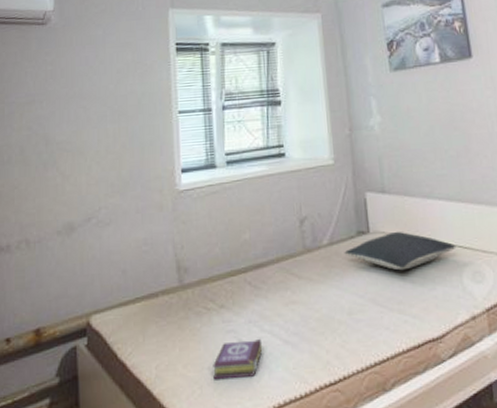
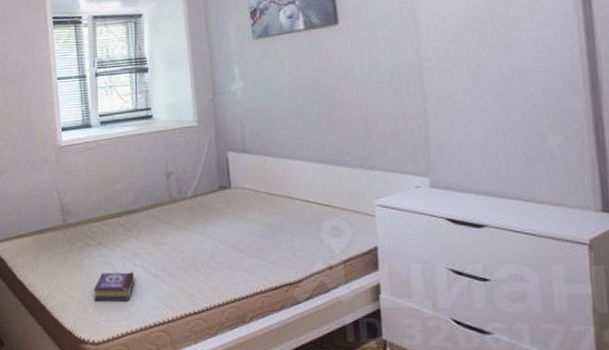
pillow: present [344,231,456,271] -> none [207,187,315,222]

